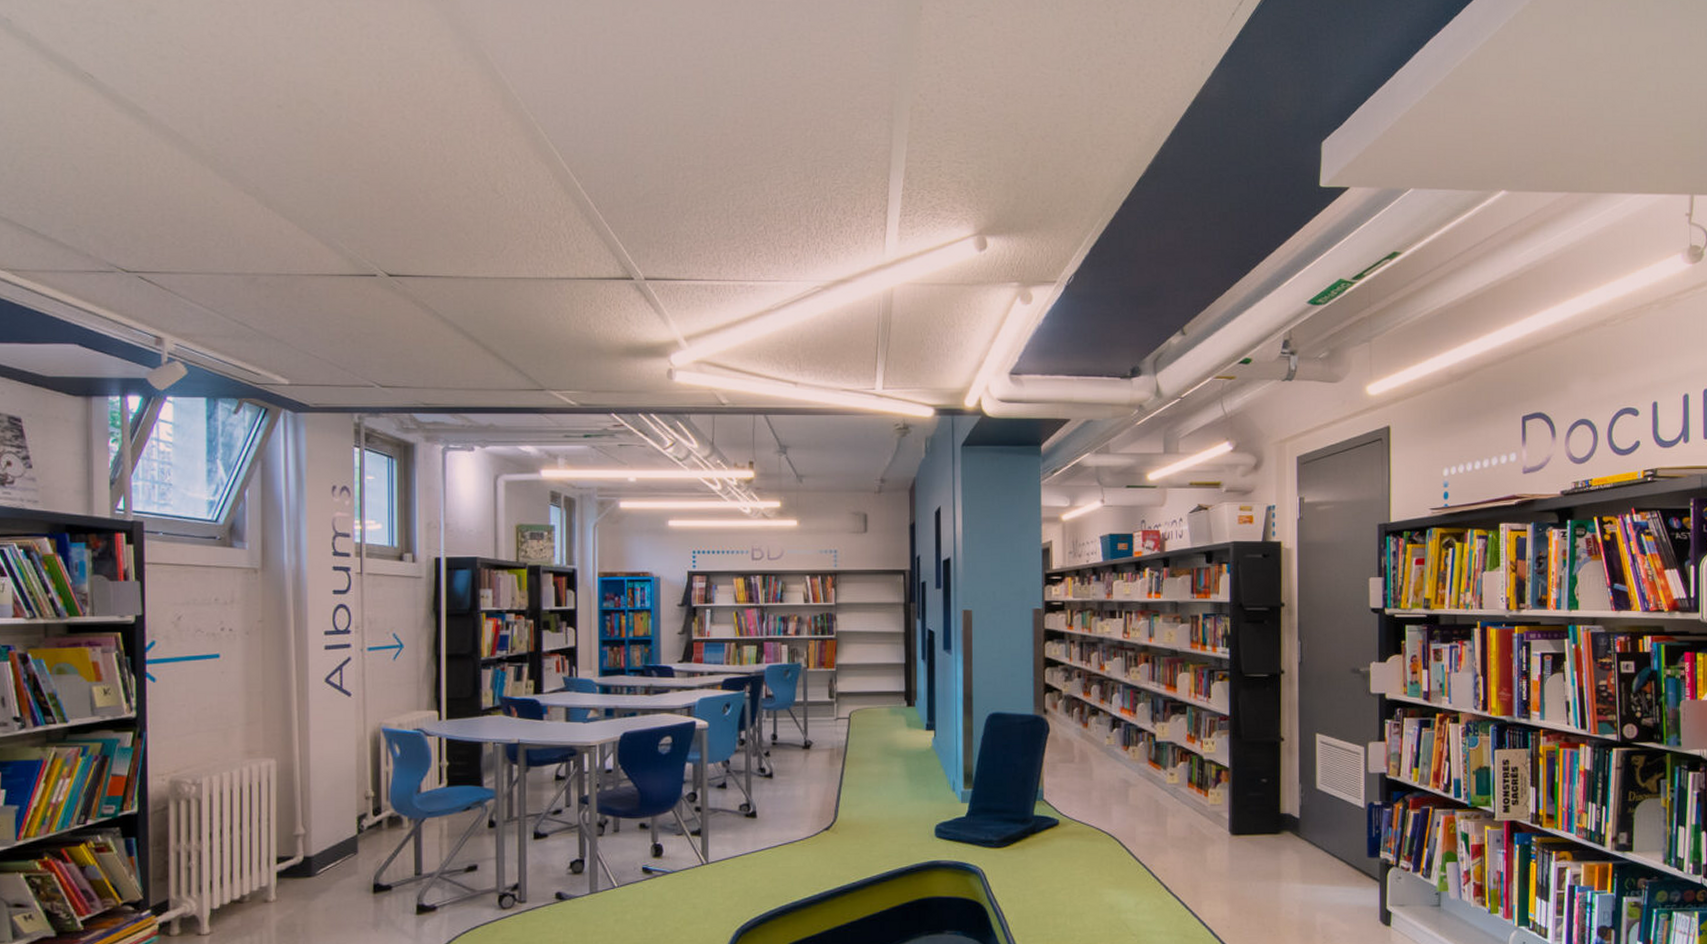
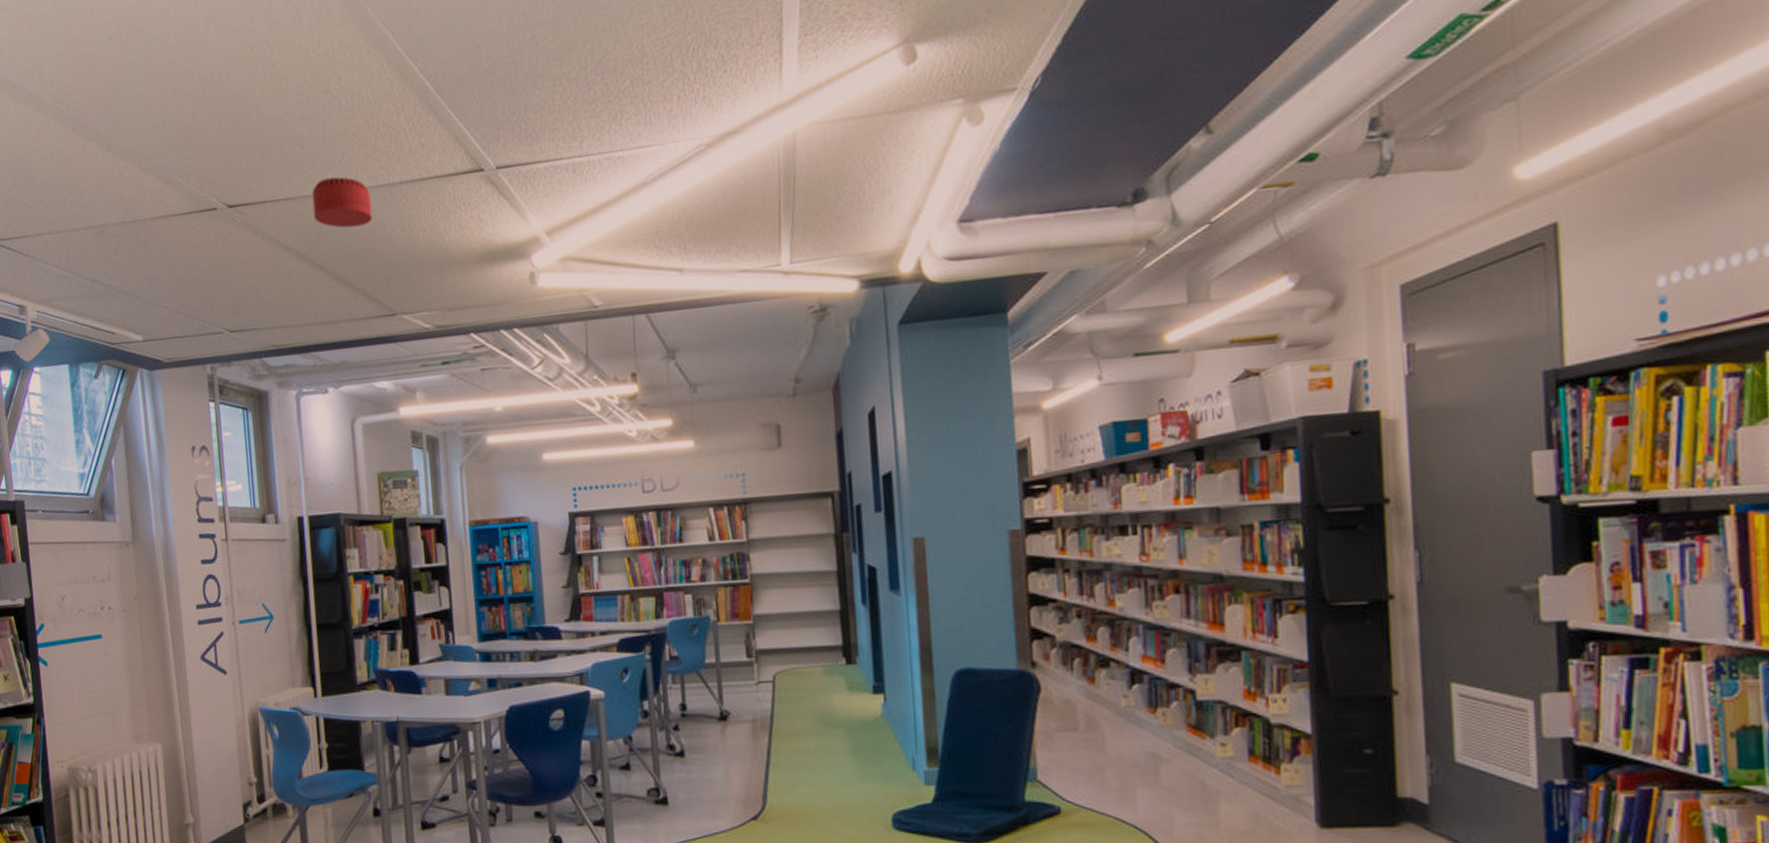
smoke detector: none [472,265,529,310] -> present [311,177,373,228]

